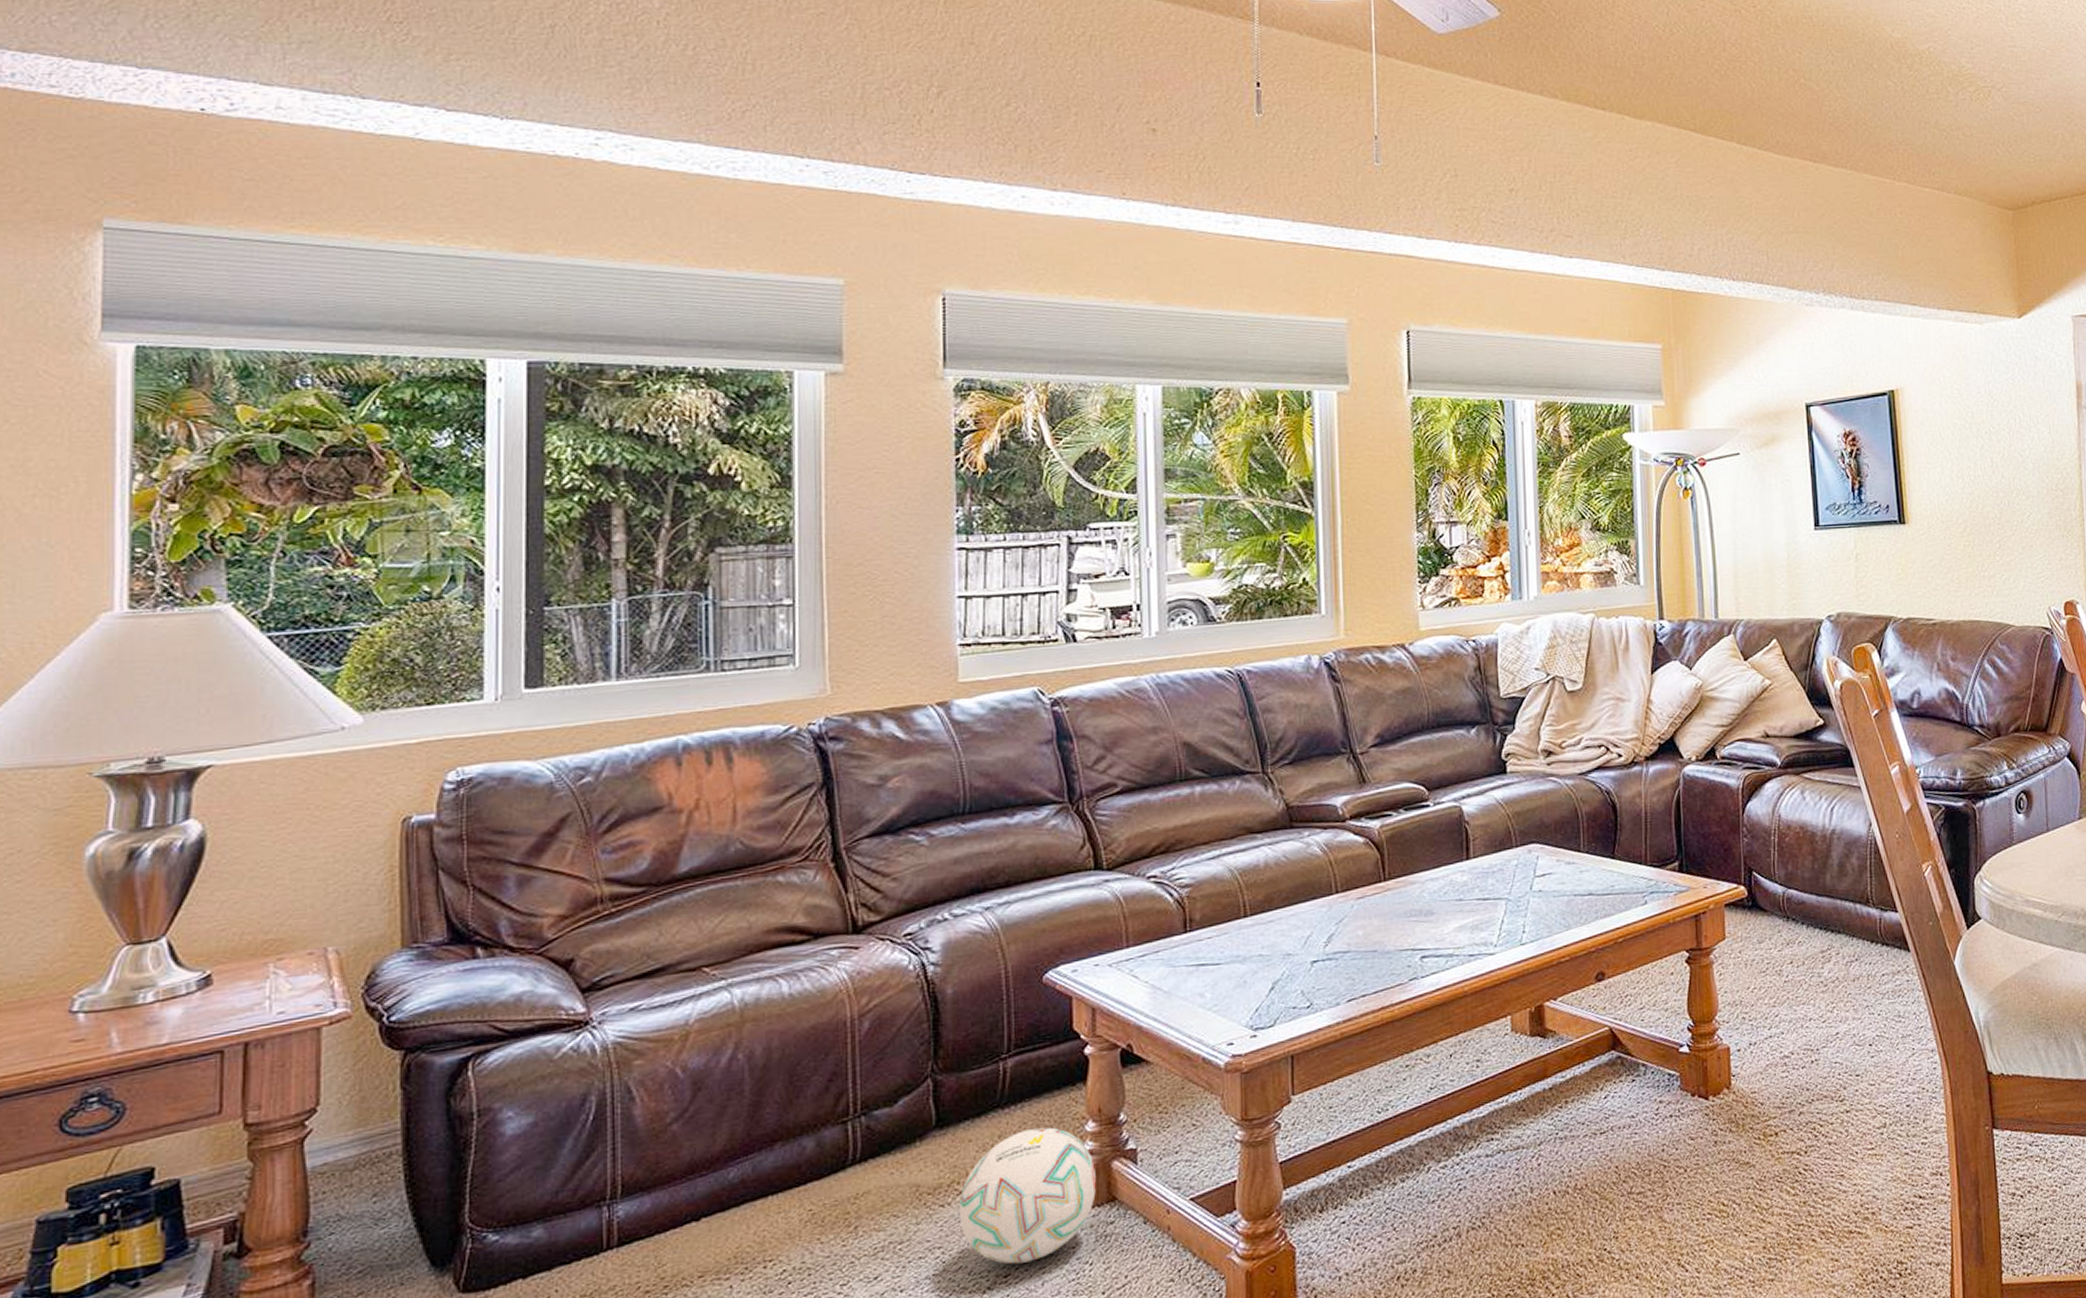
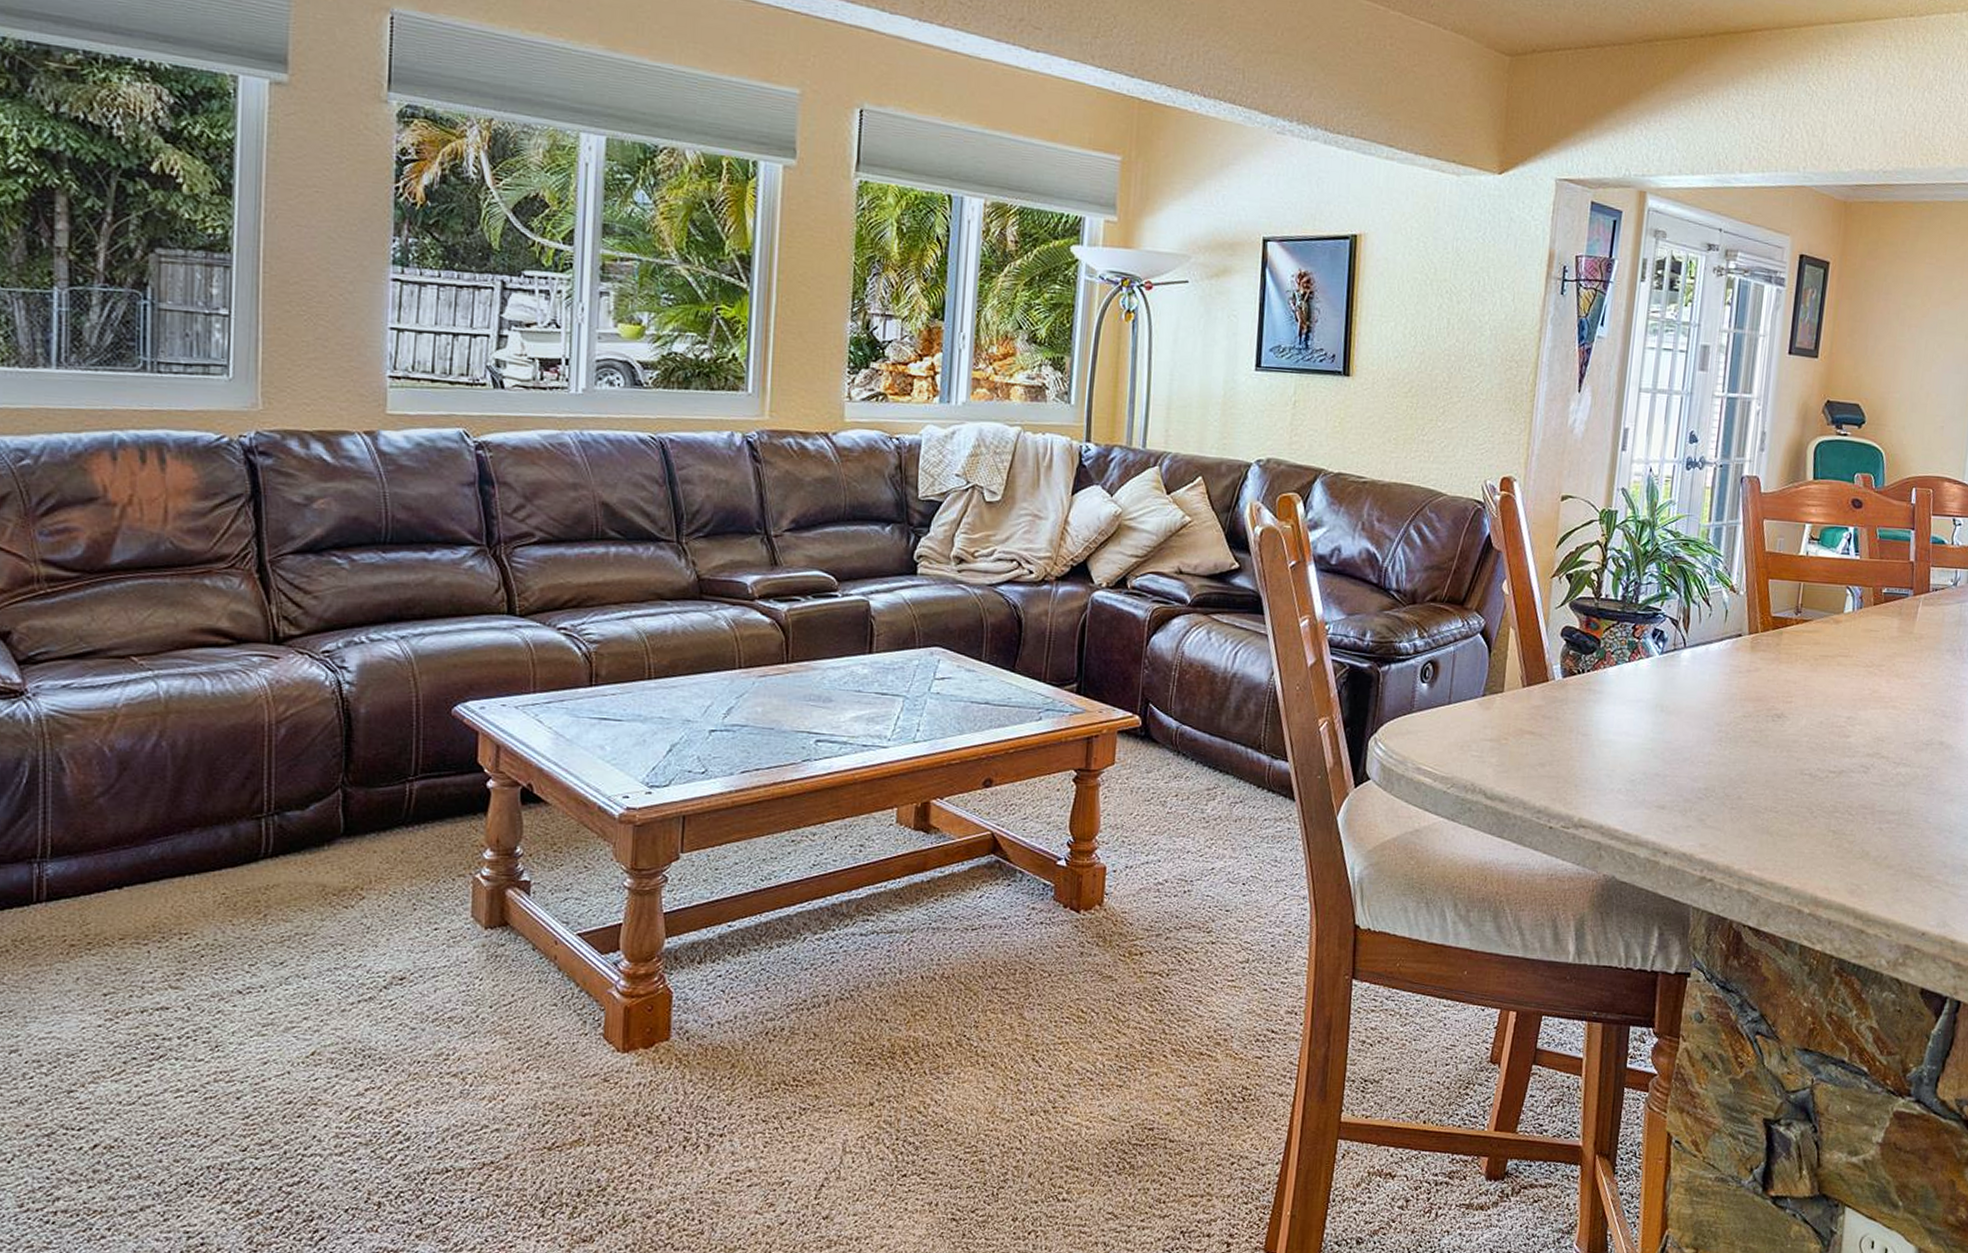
ball: present [958,1127,1096,1265] -> none [360,849,490,970]

